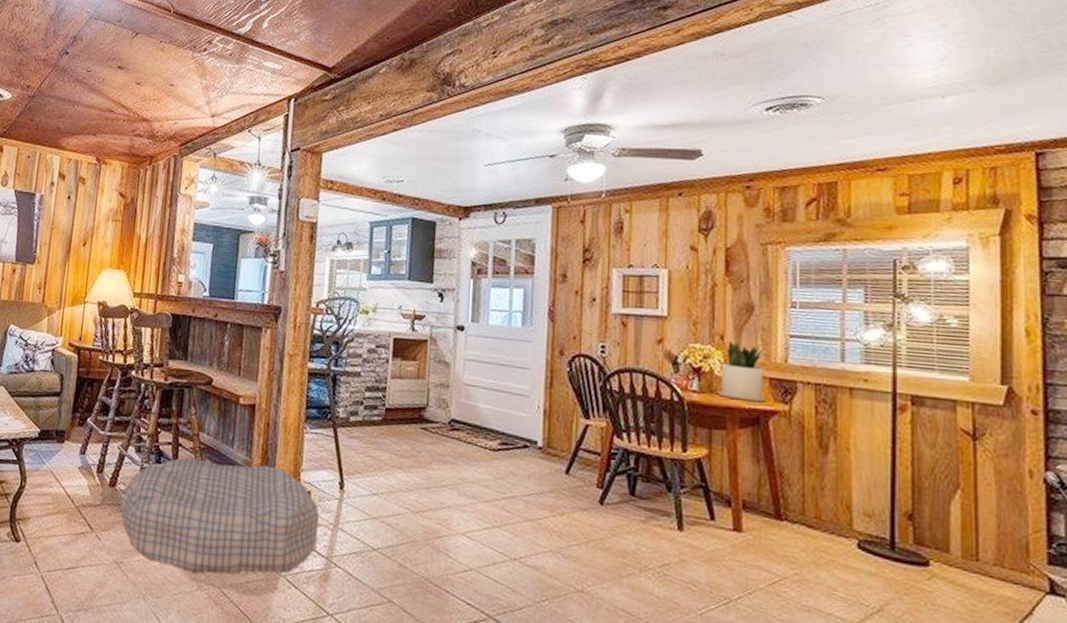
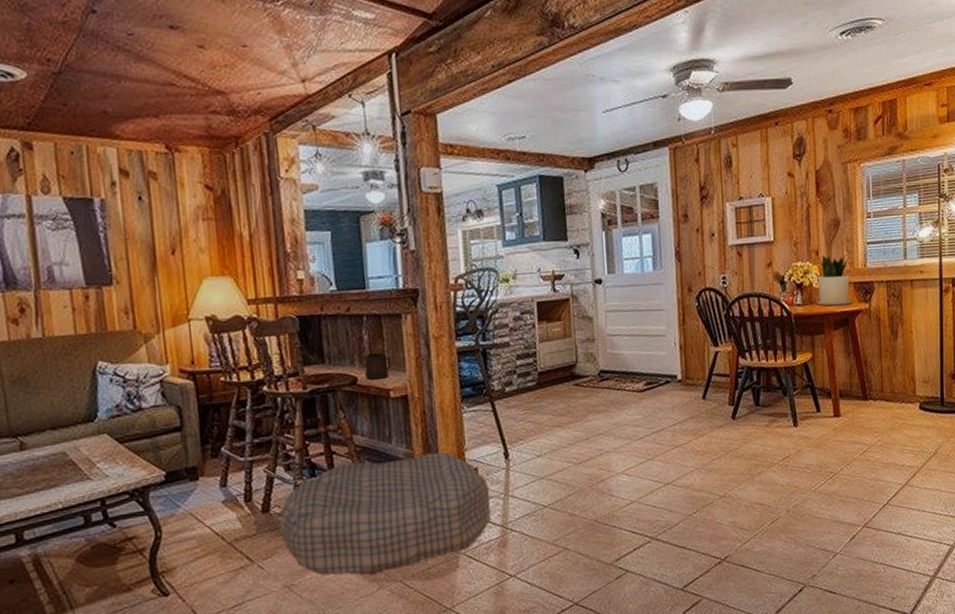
beer mug: none [219,359,246,385] -> present [364,353,391,380]

